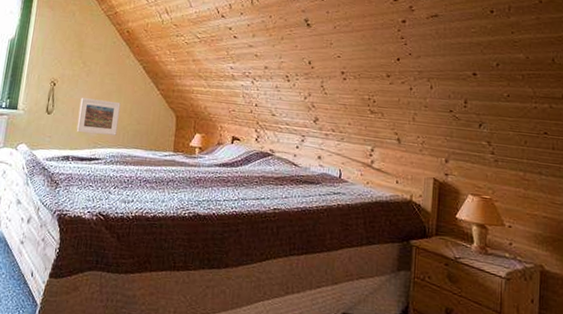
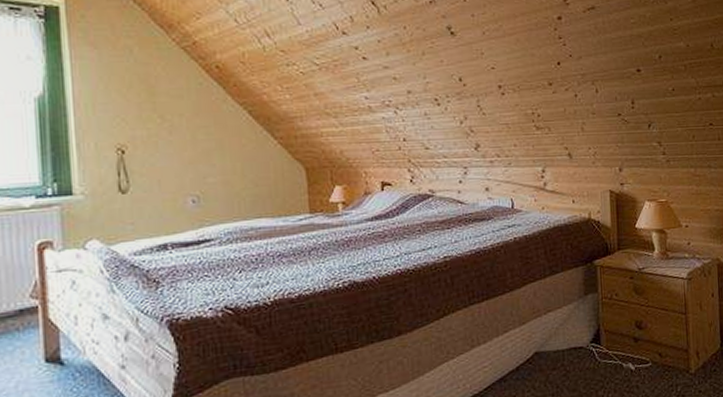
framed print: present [76,98,121,136] -> none [167,162,229,211]

